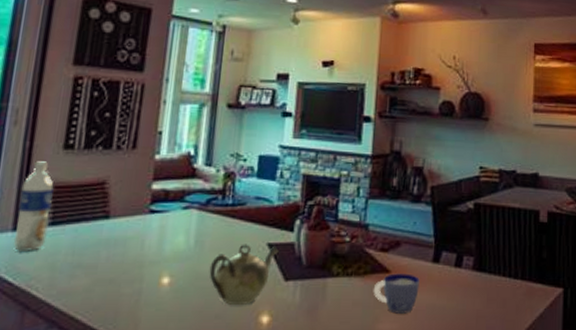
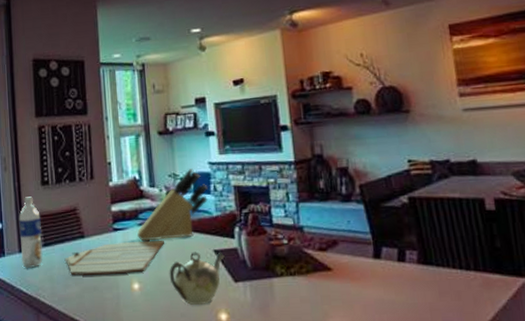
cutting board: none [76,227,211,265] -> present [64,241,164,276]
knife block: none [179,150,274,228] -> present [137,169,208,242]
cup: present [373,273,420,314] -> none [318,270,364,309]

